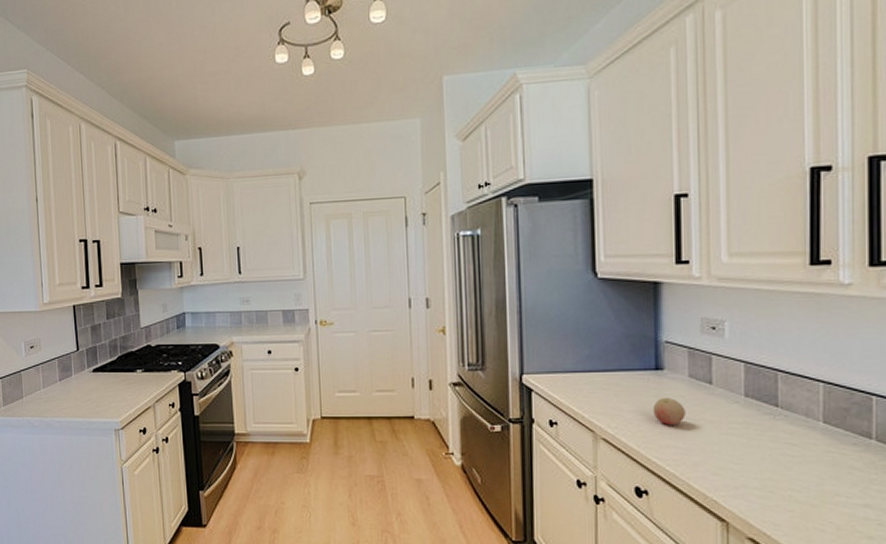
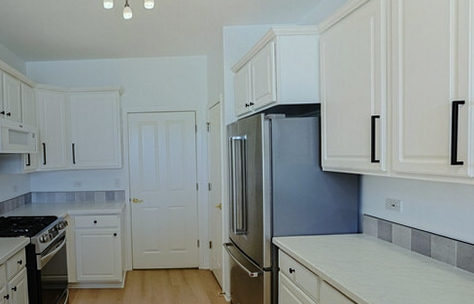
fruit: present [652,398,686,425] -> none [355,252,375,270]

